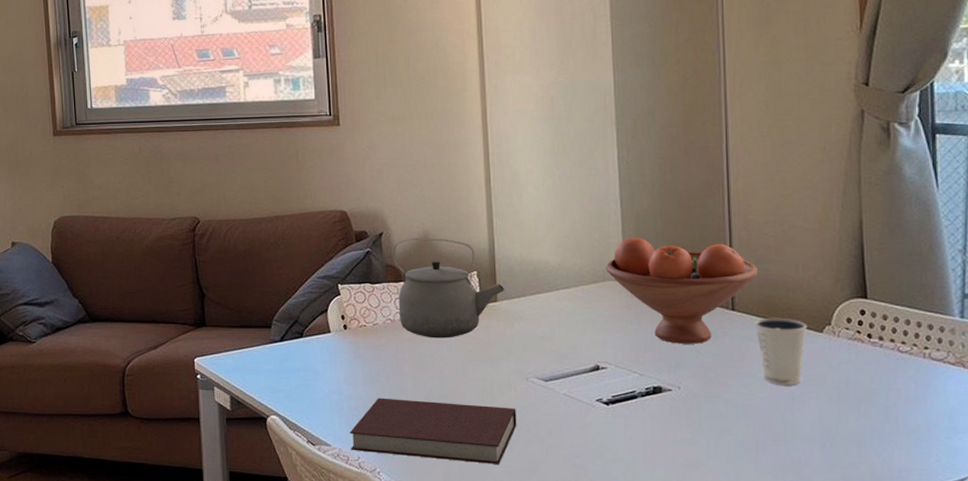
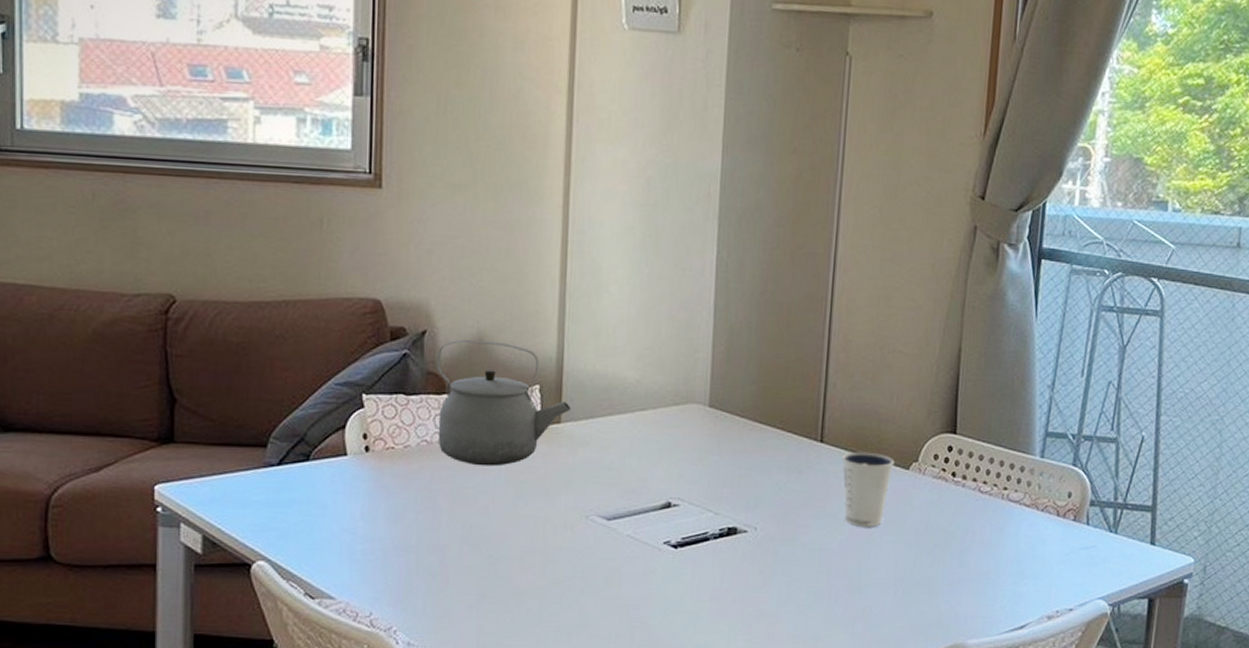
notebook: present [350,398,517,464] -> none [361,538,571,619]
fruit bowl: present [605,237,758,344] -> none [689,353,852,479]

